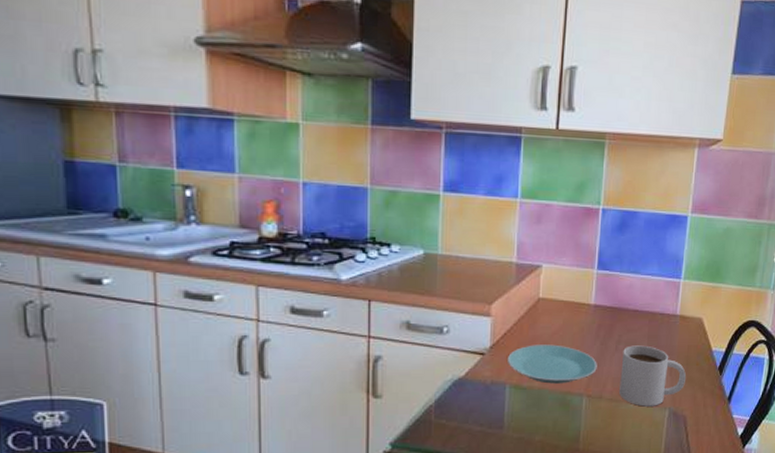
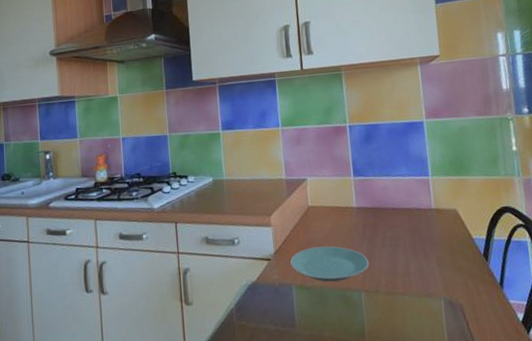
mug: present [619,345,686,407] -> none [389,239,454,298]

